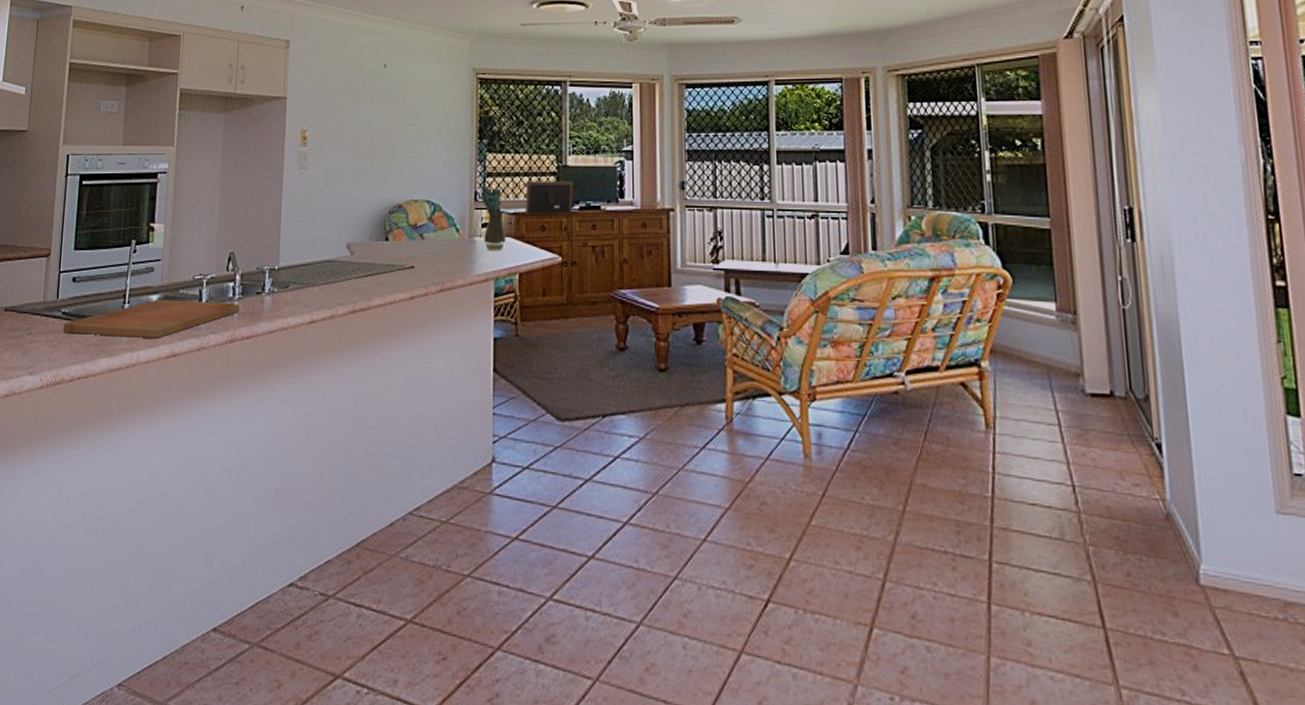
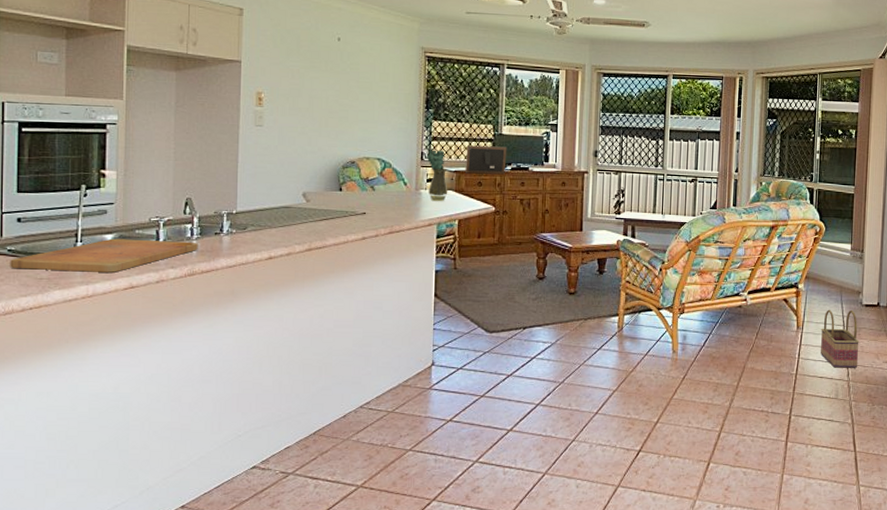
basket: none [1023,399,1090,493] -> present [821,309,859,368]

